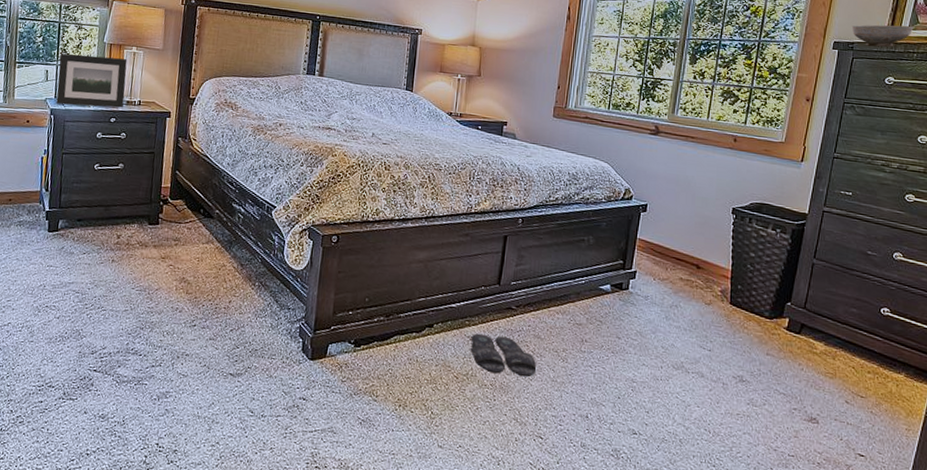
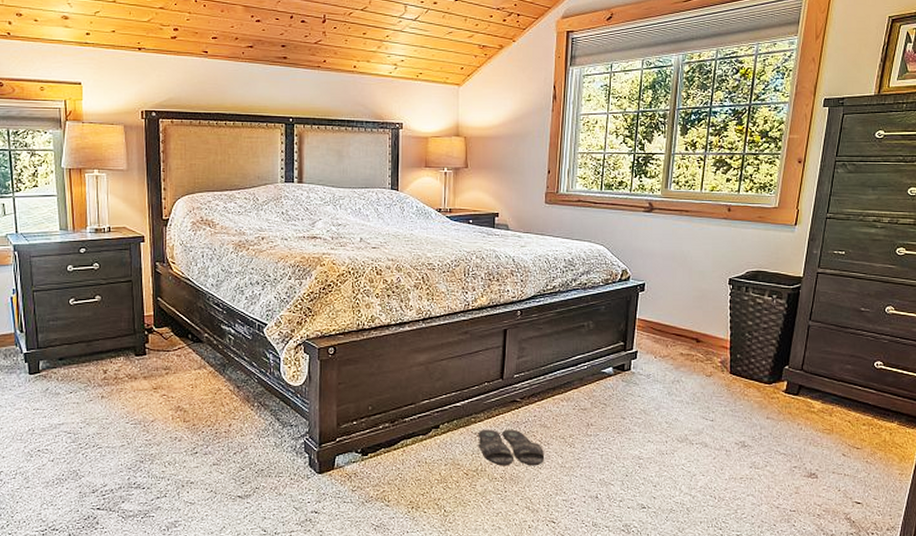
picture frame: present [56,53,128,108] -> none [15,183,92,239]
decorative bowl: present [851,24,914,48] -> none [841,75,903,101]

